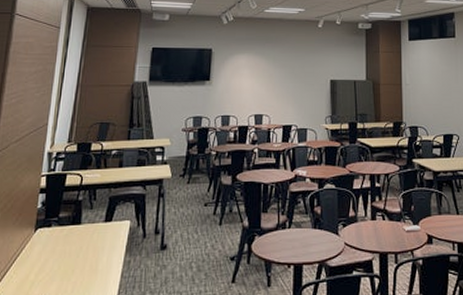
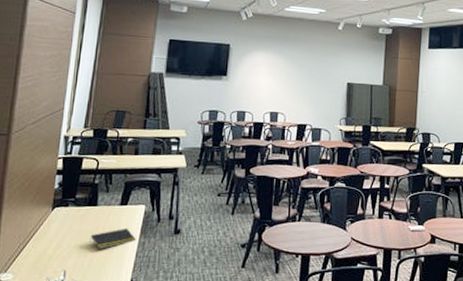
notepad: none [73,246,121,271] -> present [90,228,136,249]

